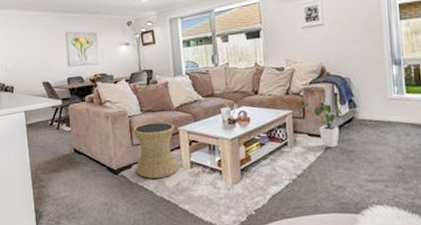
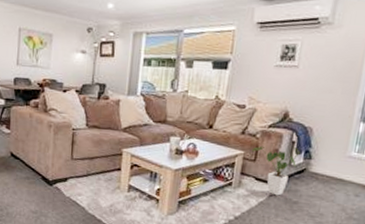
side table: present [132,121,179,179] -> none [71,138,119,197]

